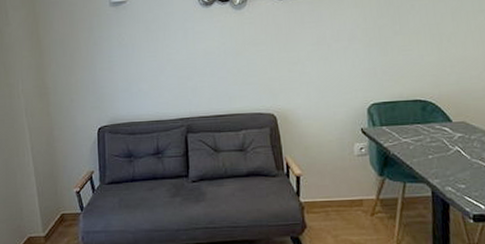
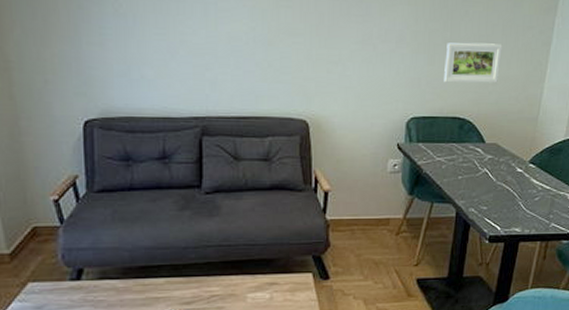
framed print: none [397,29,456,70] -> present [444,42,503,83]

